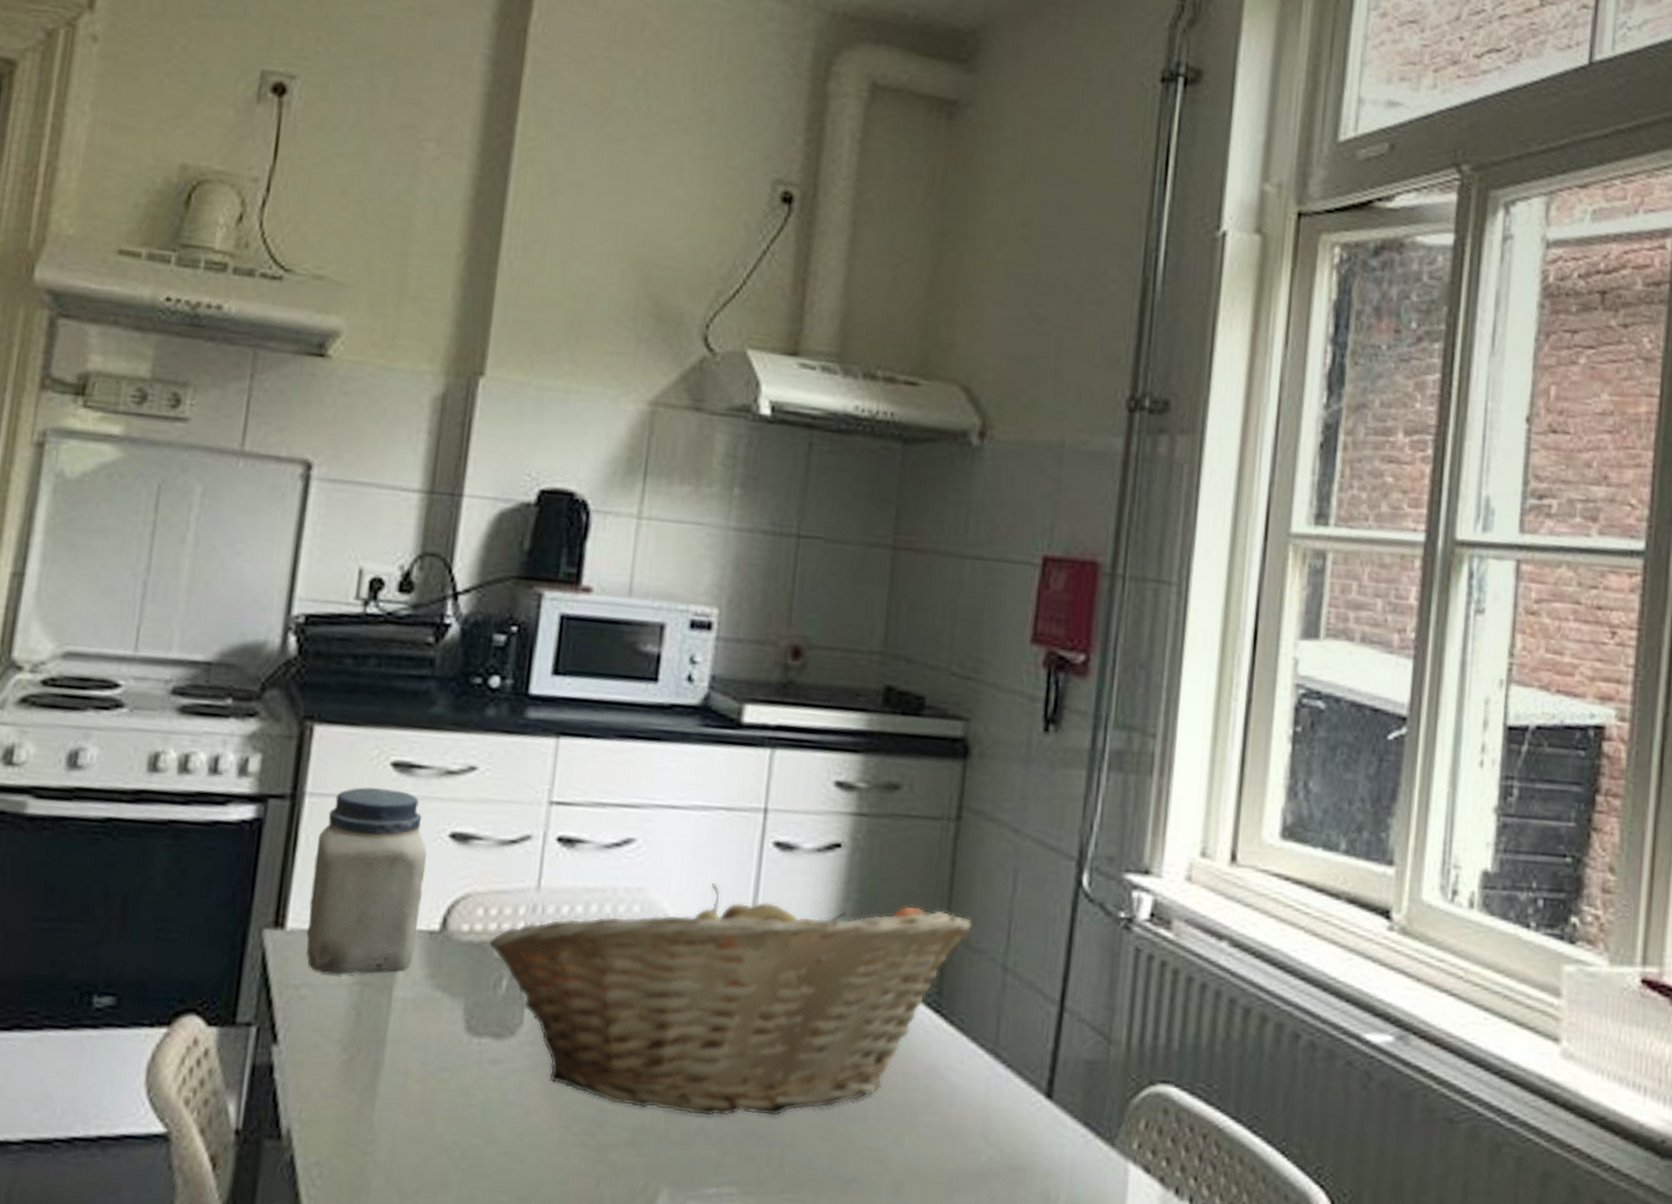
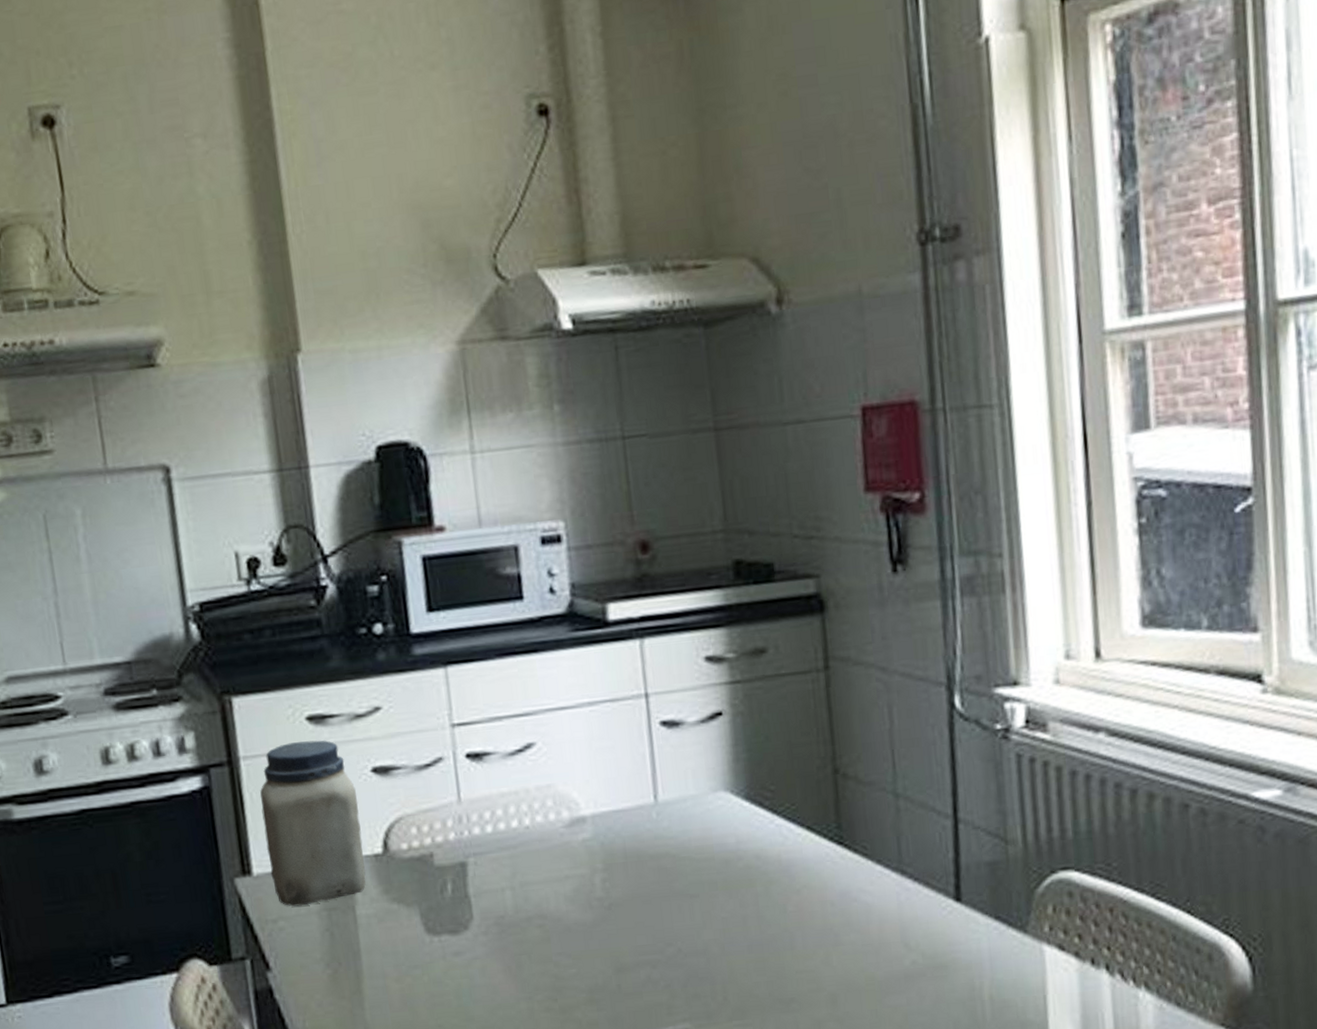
fruit basket: present [488,882,972,1116] -> none [427,753,858,971]

